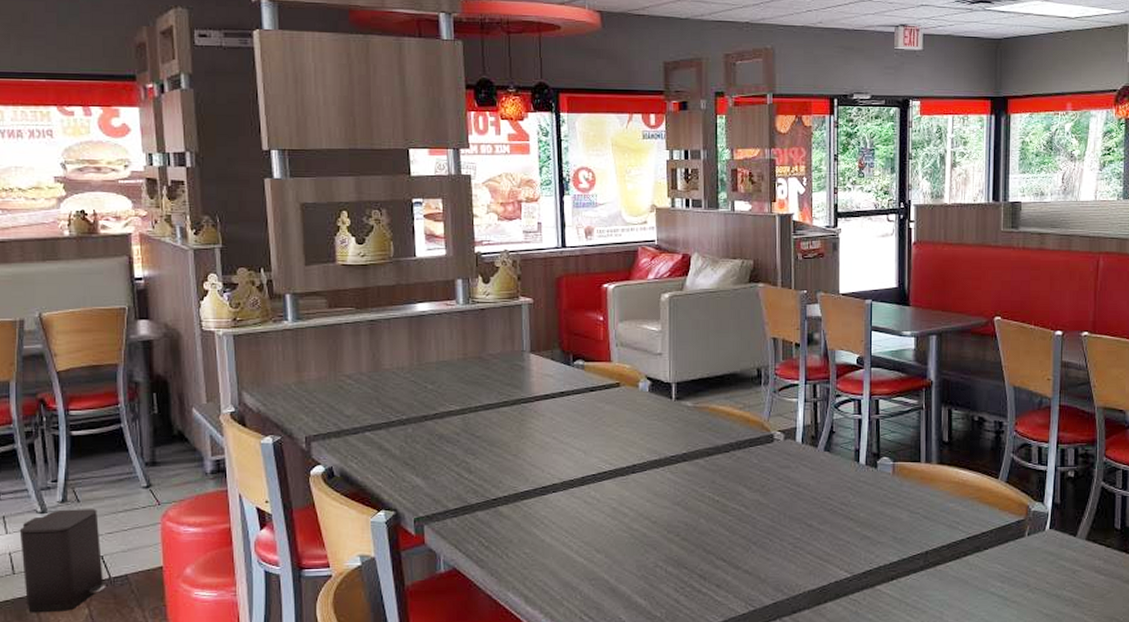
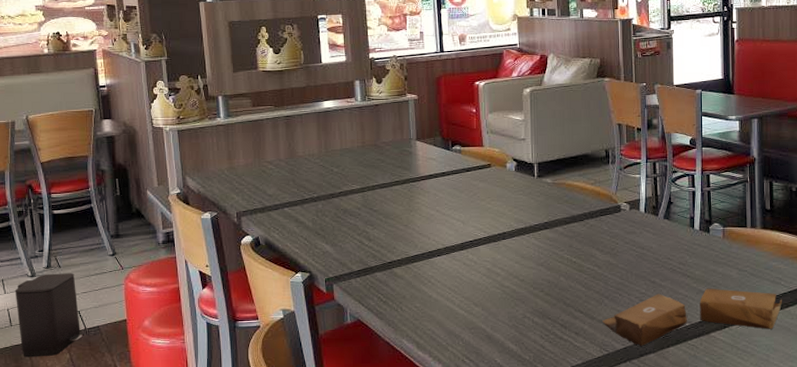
paper bag: none [749,533,960,601] -> present [602,288,783,346]

